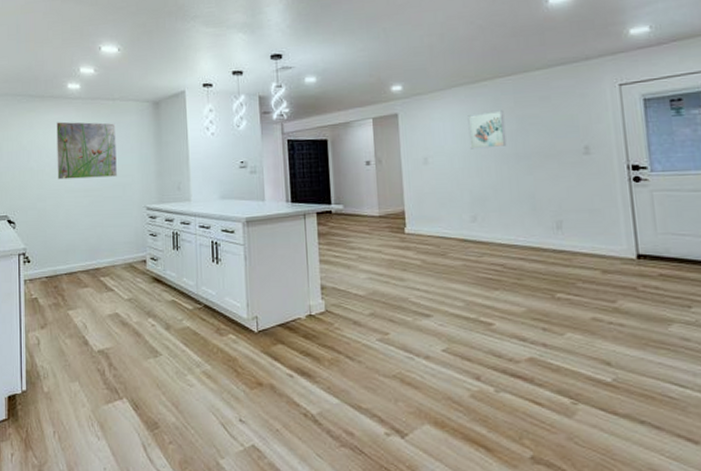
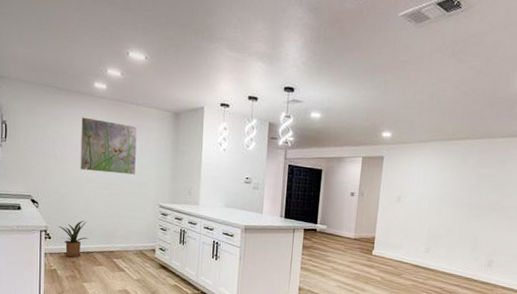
house plant: none [38,236,72,282] -> present [58,220,90,258]
wall art: present [467,110,507,150] -> none [436,166,468,197]

